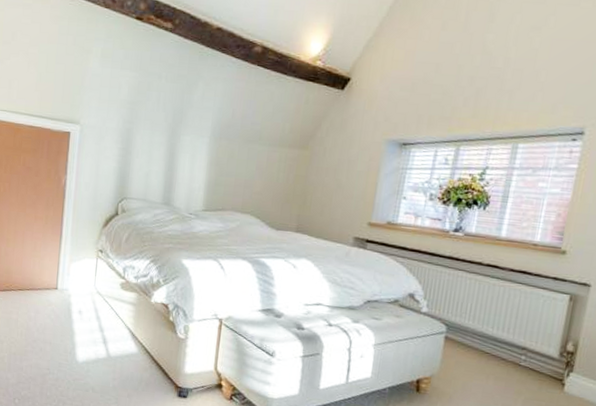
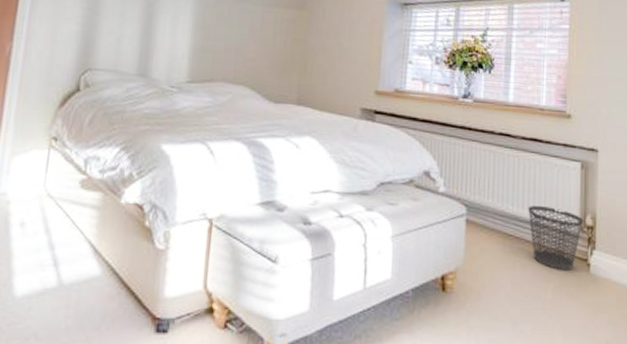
wastebasket: none [507,329,565,387] -> present [528,206,584,270]

